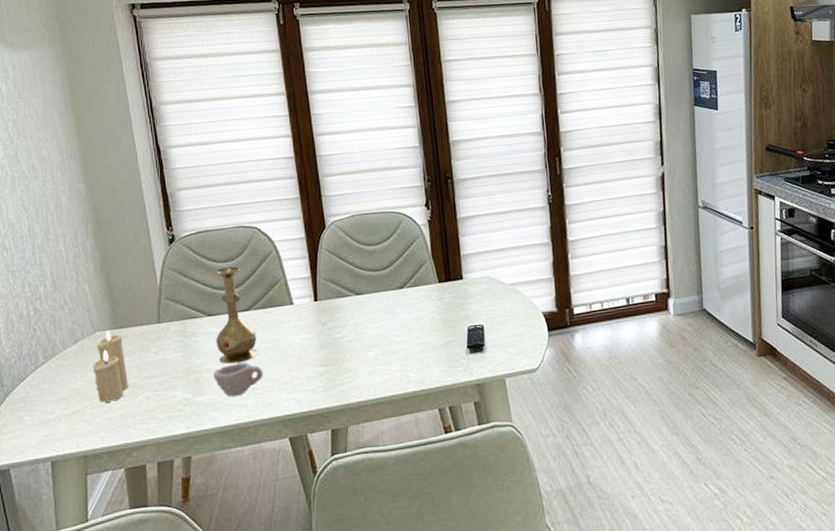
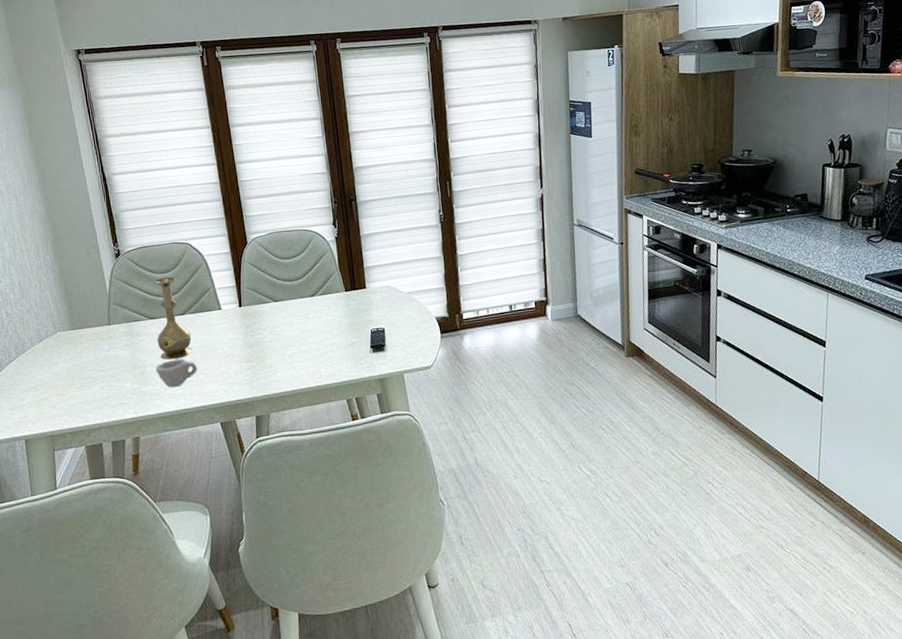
candle: present [92,330,128,403] -> none [56,331,86,391]

